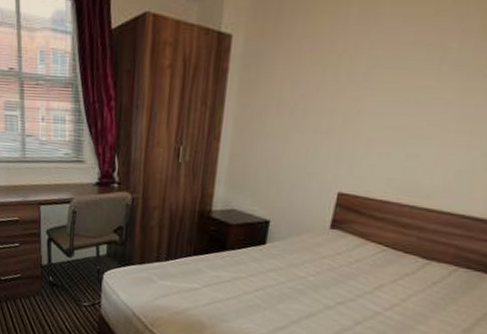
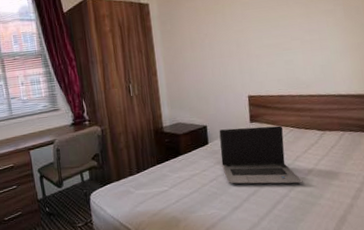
laptop computer: none [275,229,378,319] -> present [219,125,303,184]

